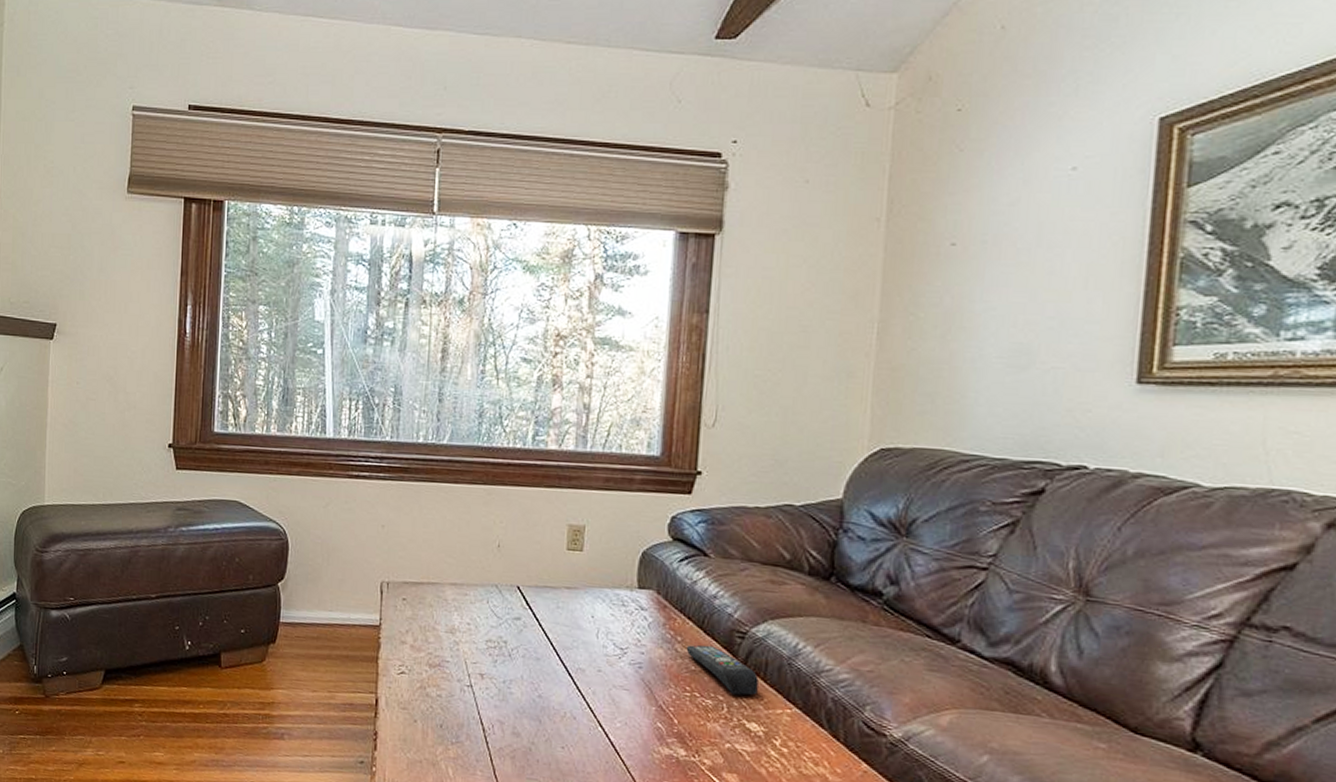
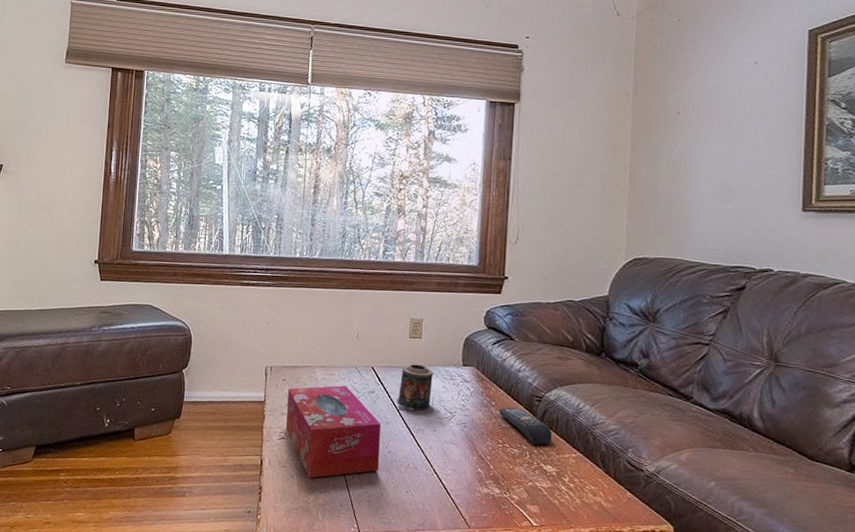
tissue box: none [407,608,529,725] -> present [286,385,381,479]
candle: none [548,584,598,645] -> present [396,364,433,411]

